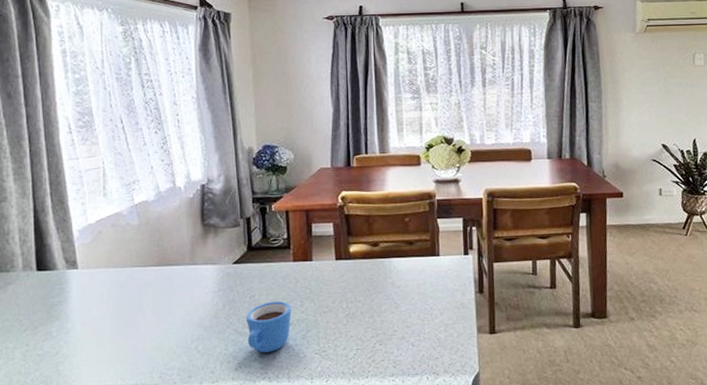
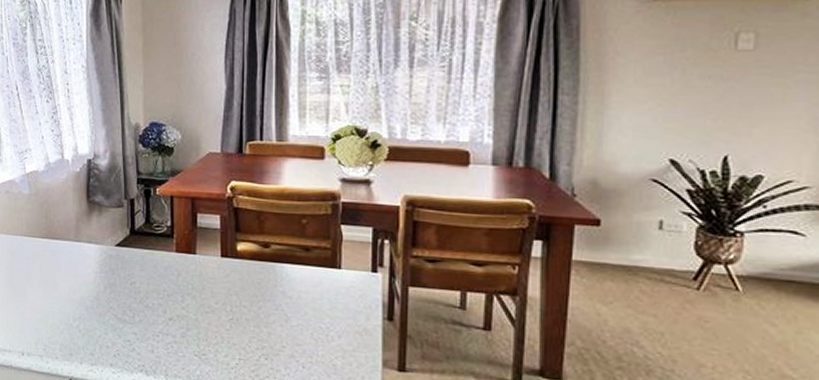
mug: present [246,301,291,353] -> none [126,291,172,345]

